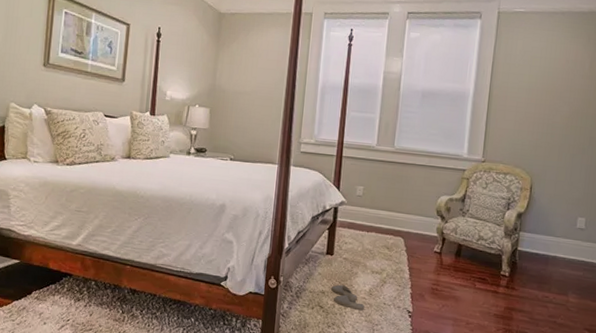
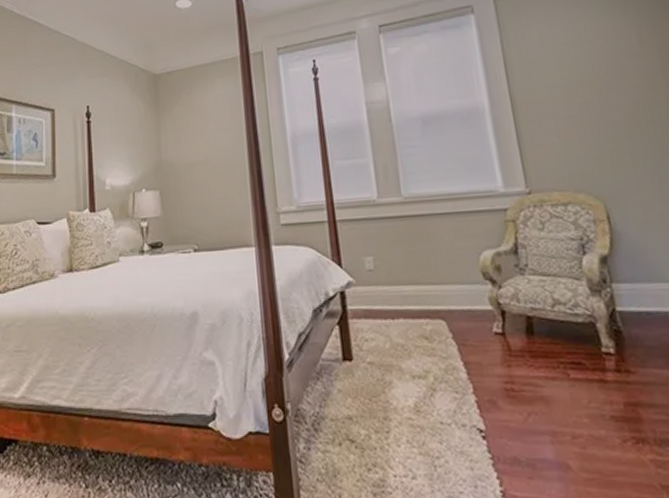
slippers: present [330,284,365,311] -> none [359,403,414,439]

